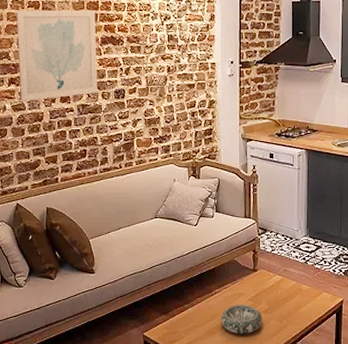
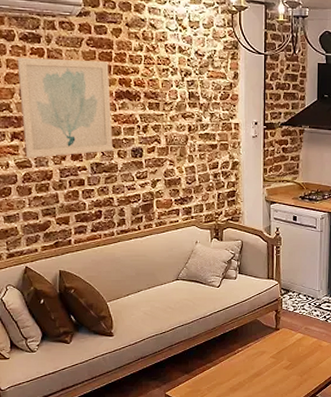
decorative bowl: present [221,305,263,334] -> none [243,362,284,390]

